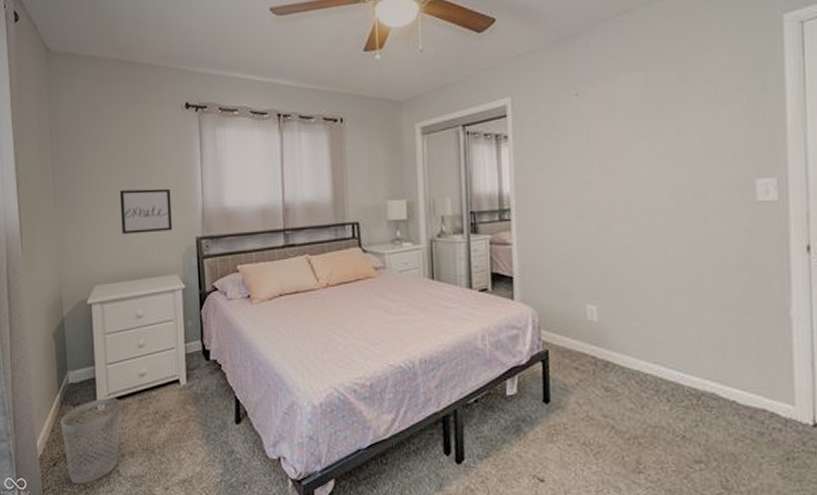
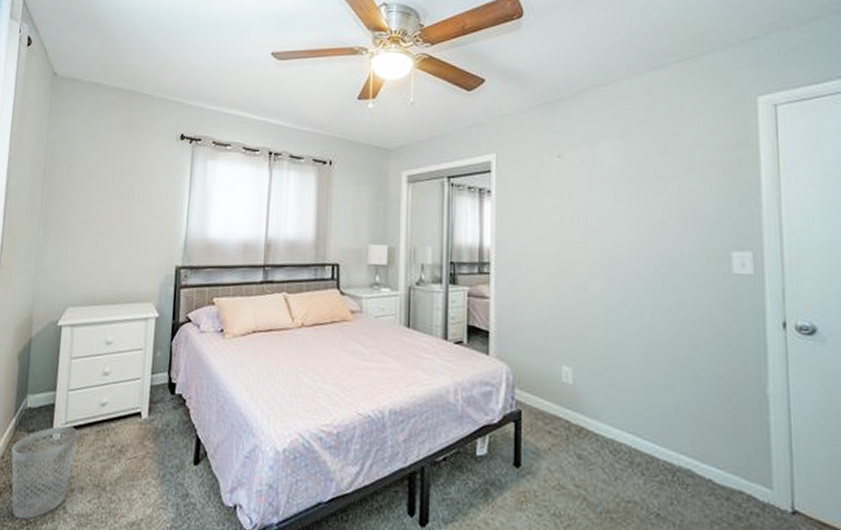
wall art: present [119,188,172,234] -> none [102,214,156,258]

